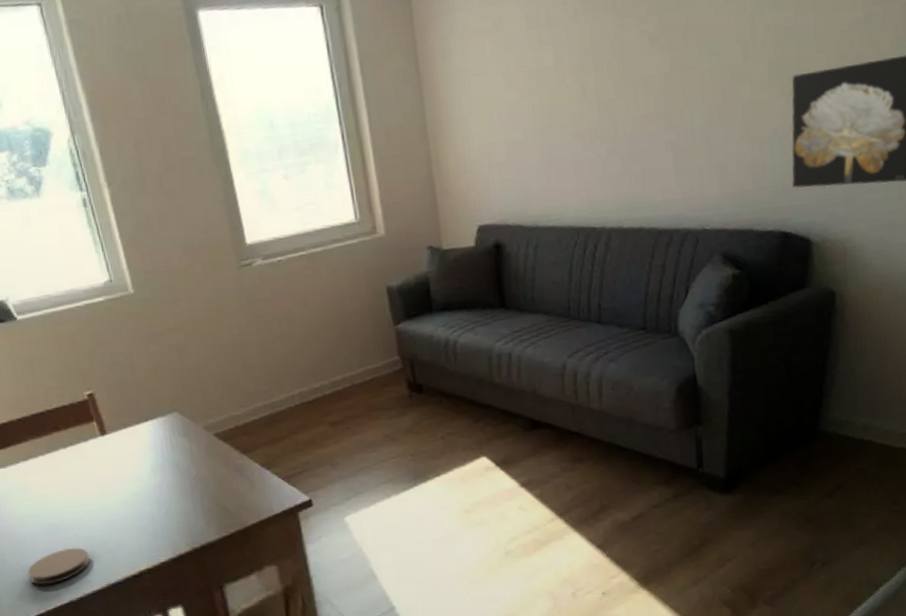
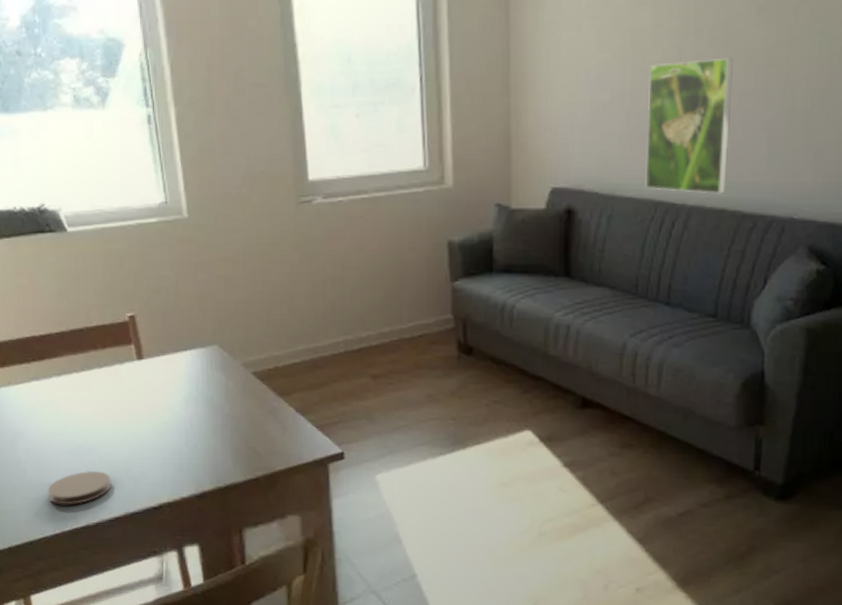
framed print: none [556,85,641,217] -> present [645,57,733,194]

